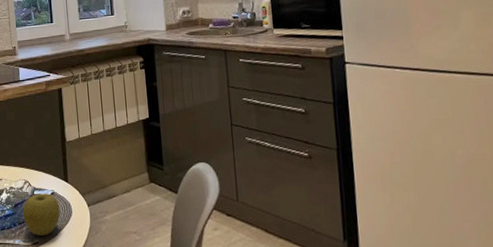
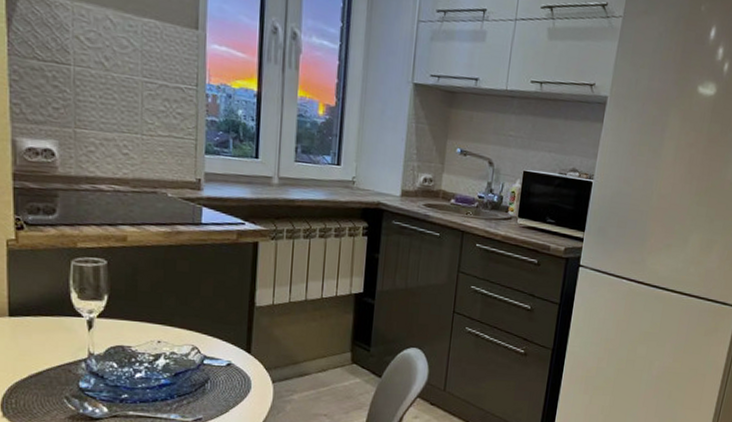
apple: present [22,194,60,236] -> none [184,363,236,412]

